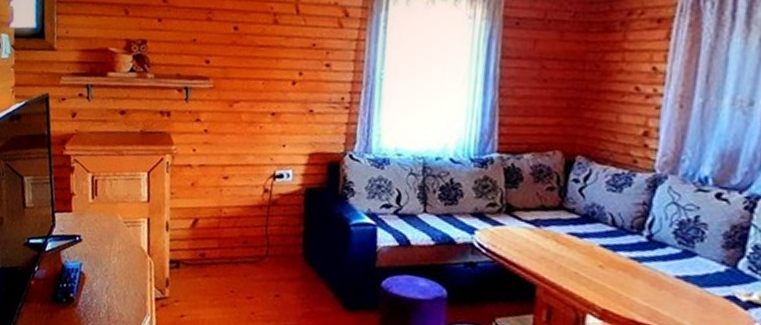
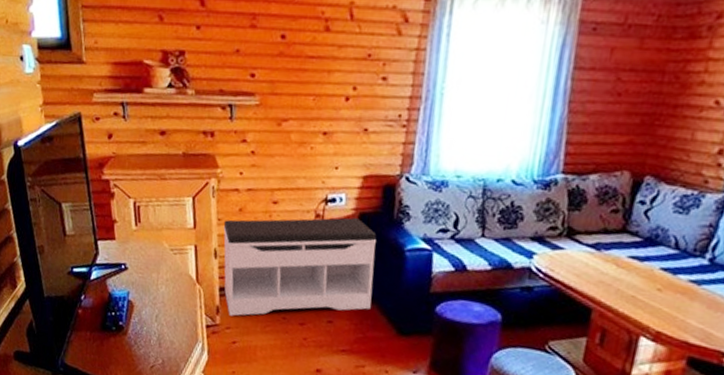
bench: none [174,193,323,289] -> present [223,217,377,316]

